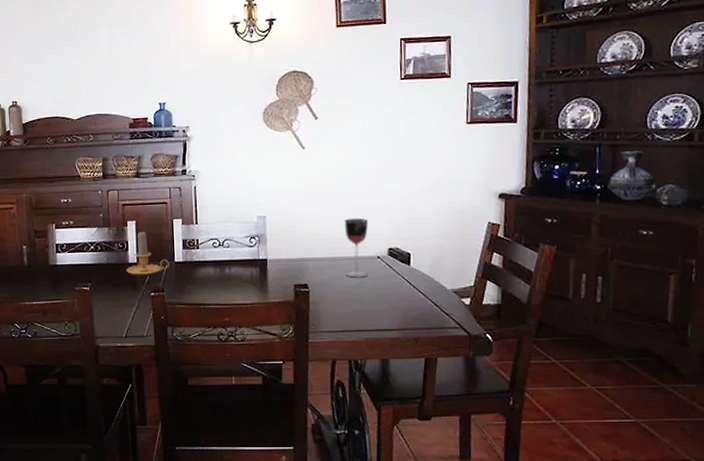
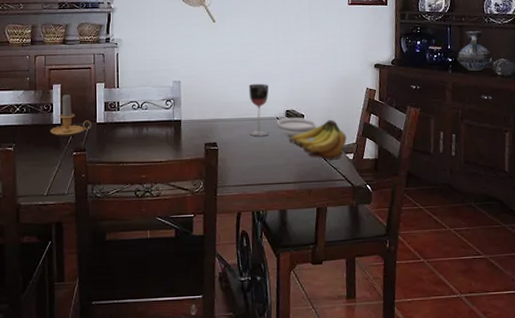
bowl: none [377,256,426,279] -> present [277,117,317,138]
fruit: none [392,259,462,305] -> present [289,120,347,160]

